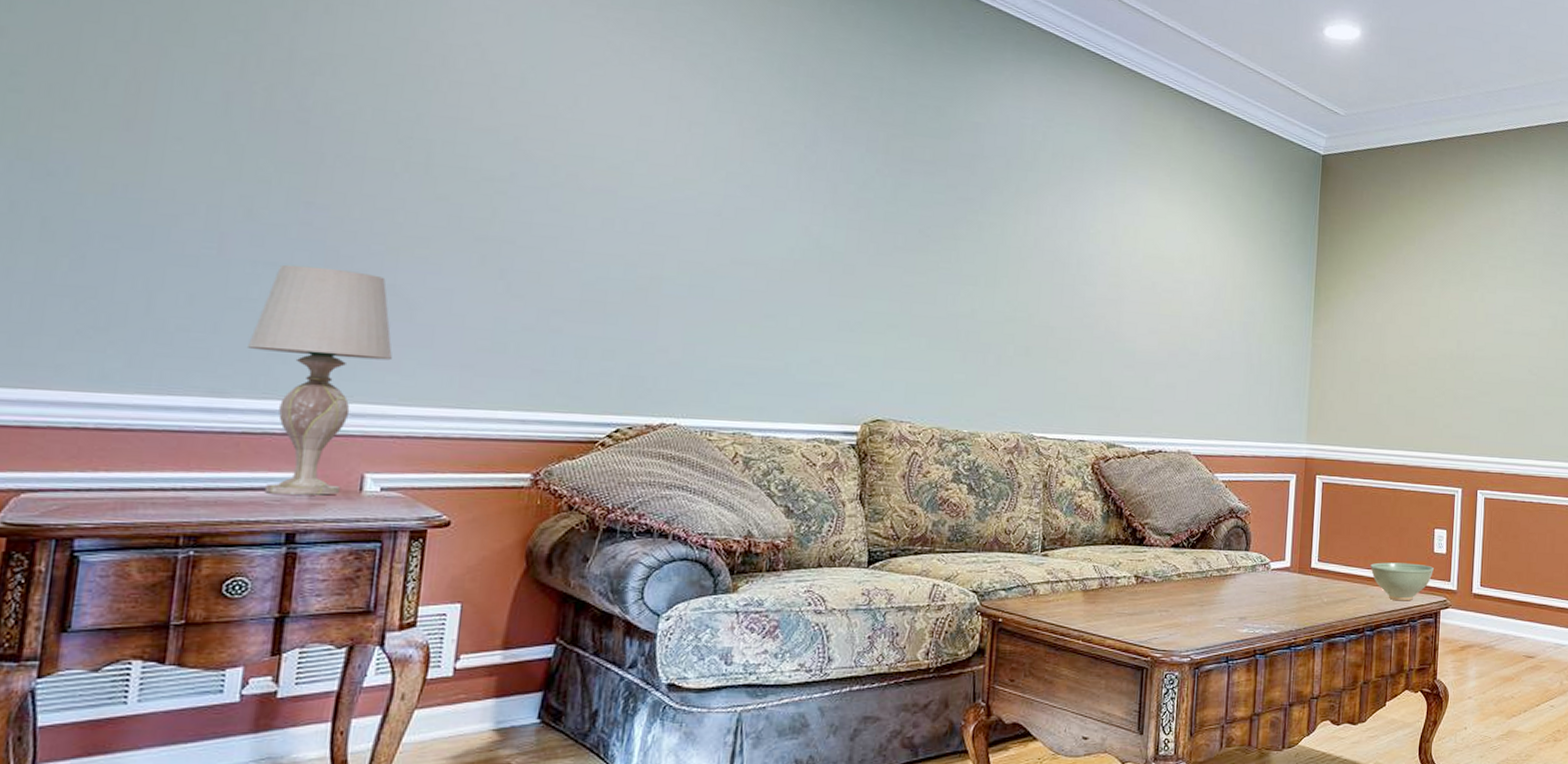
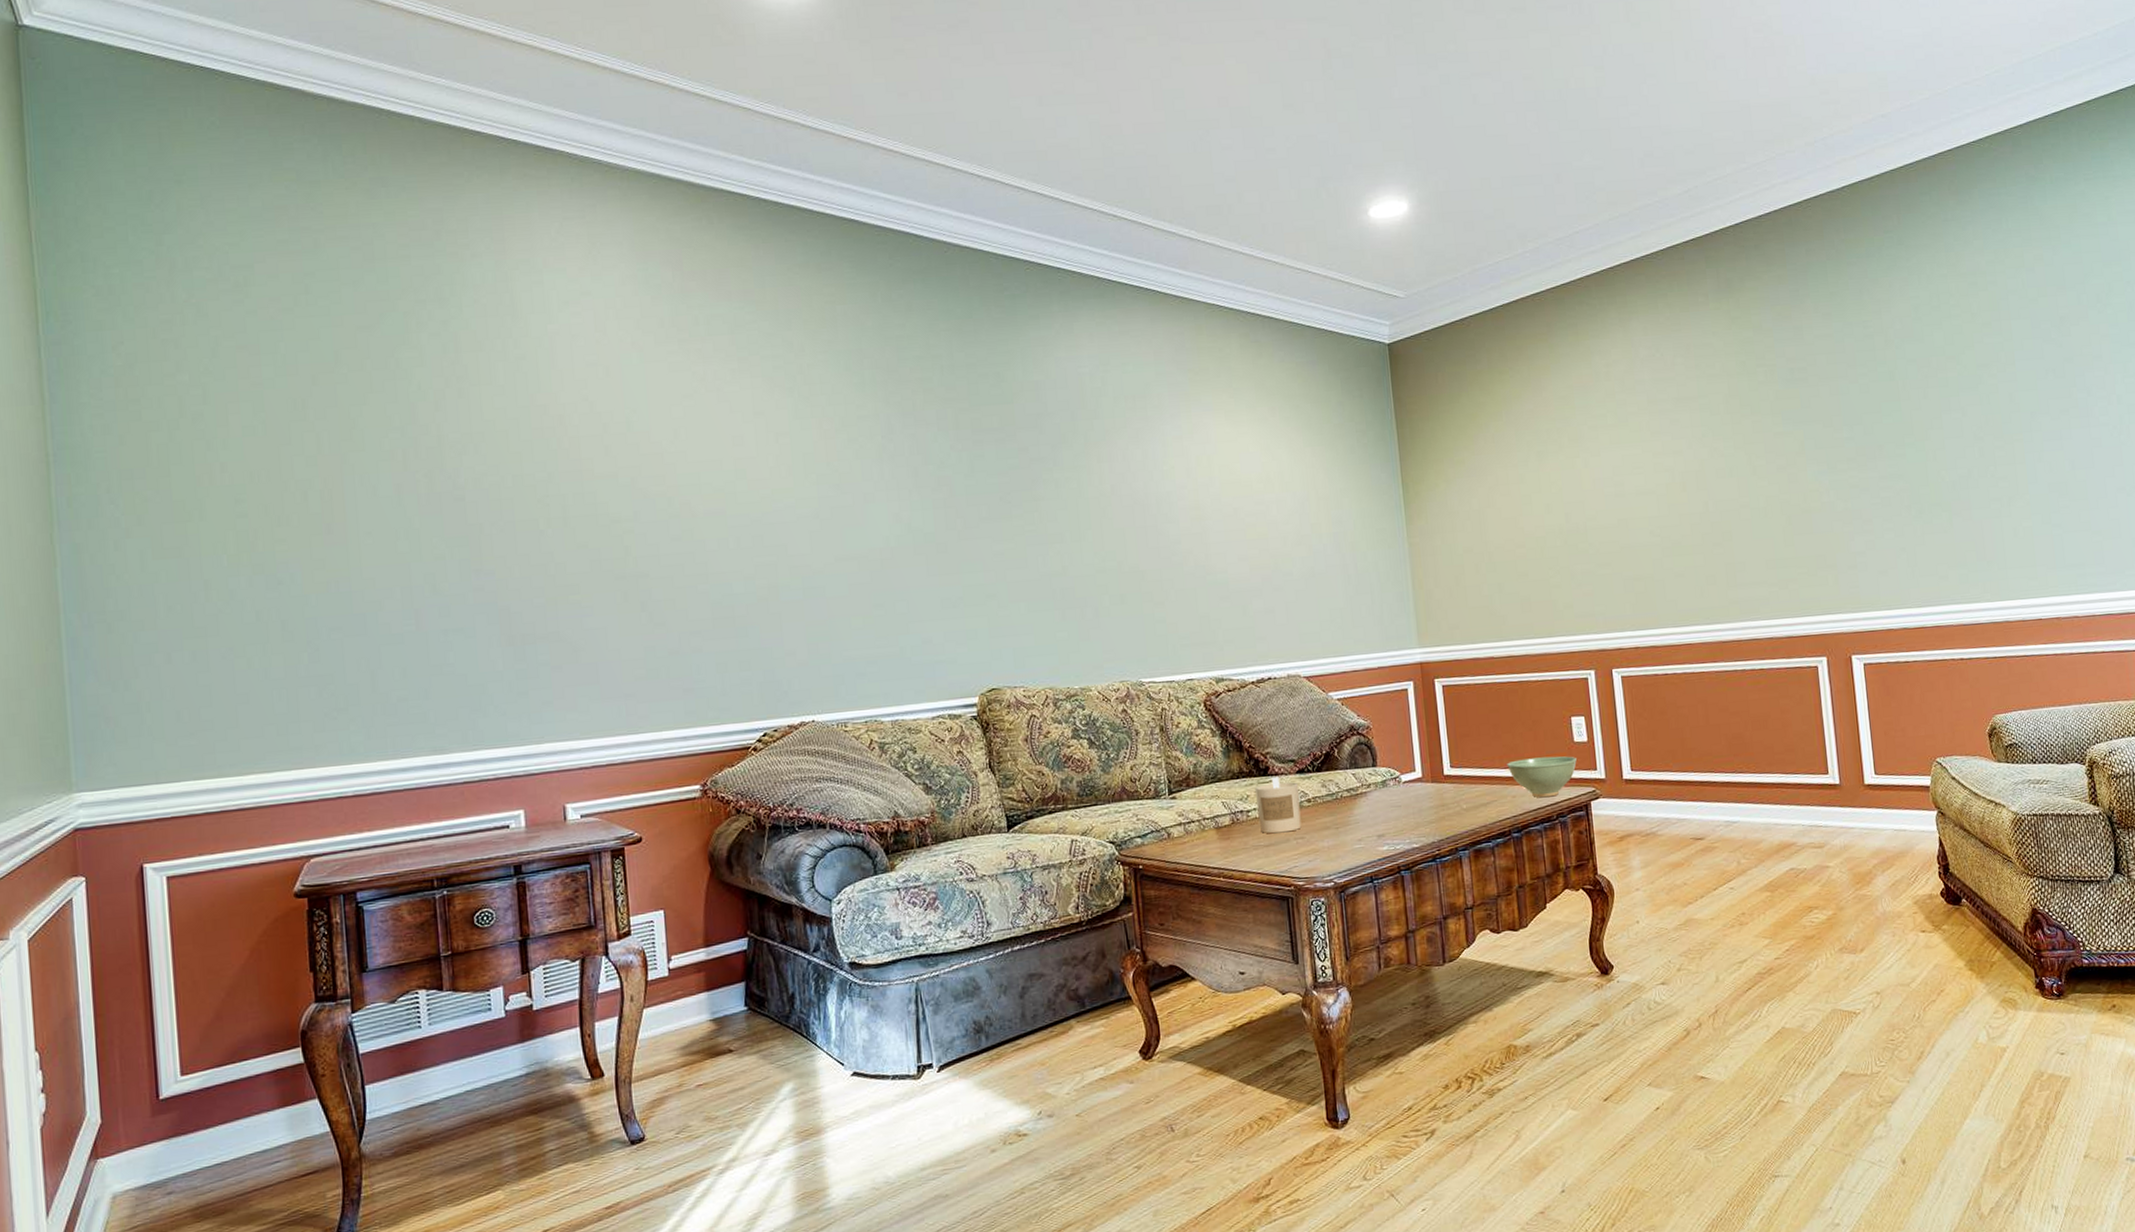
table lamp: present [248,264,392,496] -> none [454,625,568,833]
candle: none [1126,548,1171,604] -> present [1254,777,1302,834]

